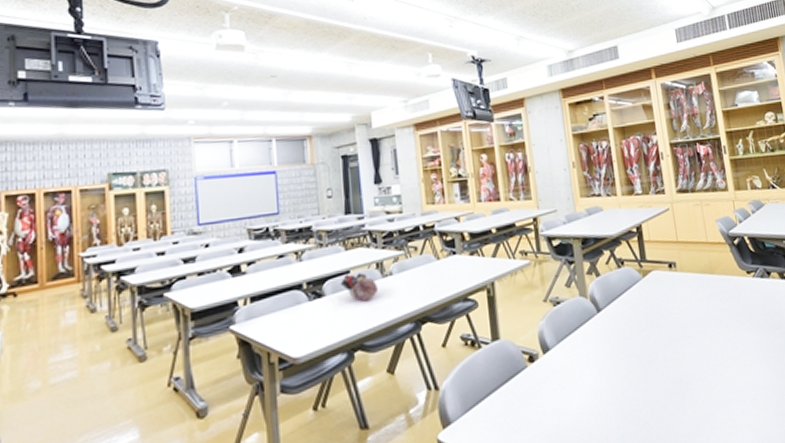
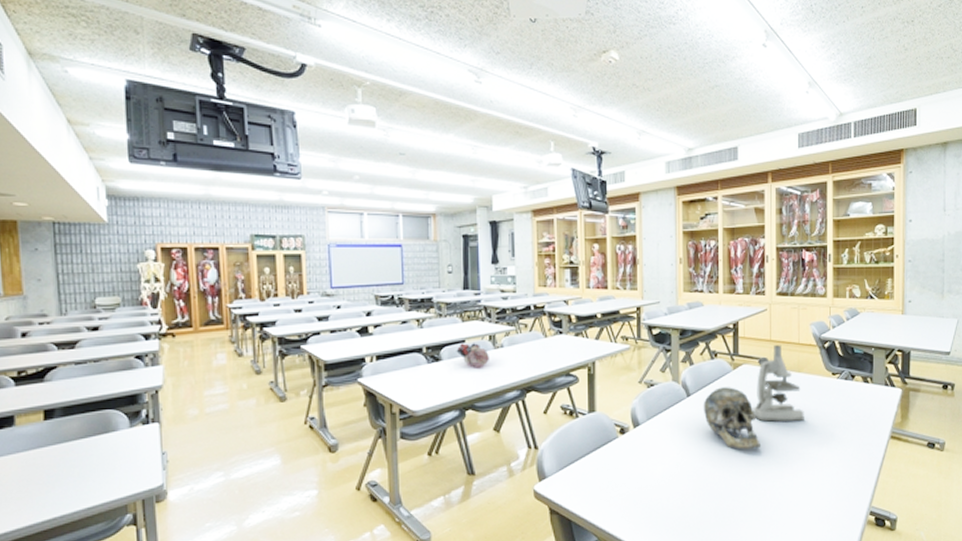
skull: none [615,297,685,368] -> present [703,387,762,449]
microscope: none [669,246,726,333] -> present [753,345,804,423]

